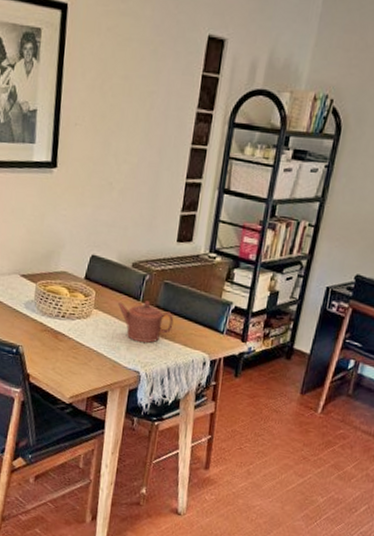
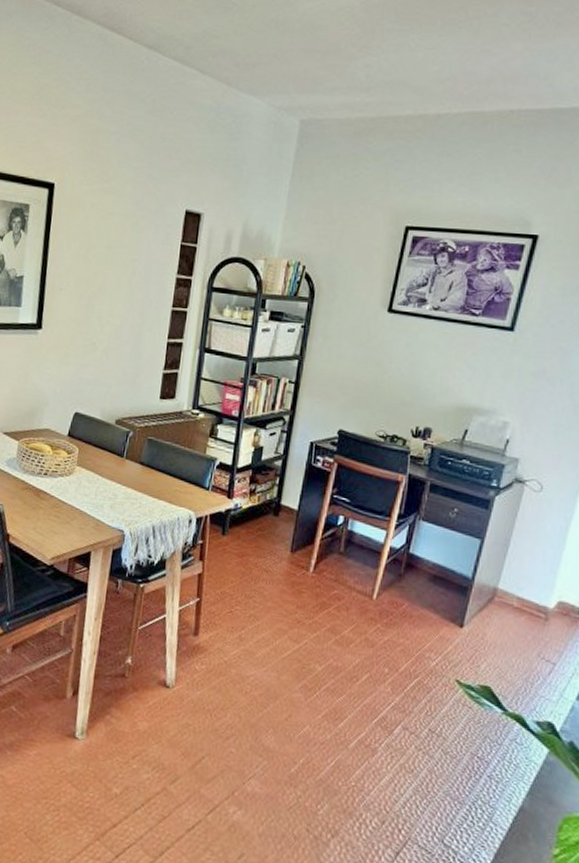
teapot: present [118,301,174,343] -> none [101,457,158,501]

